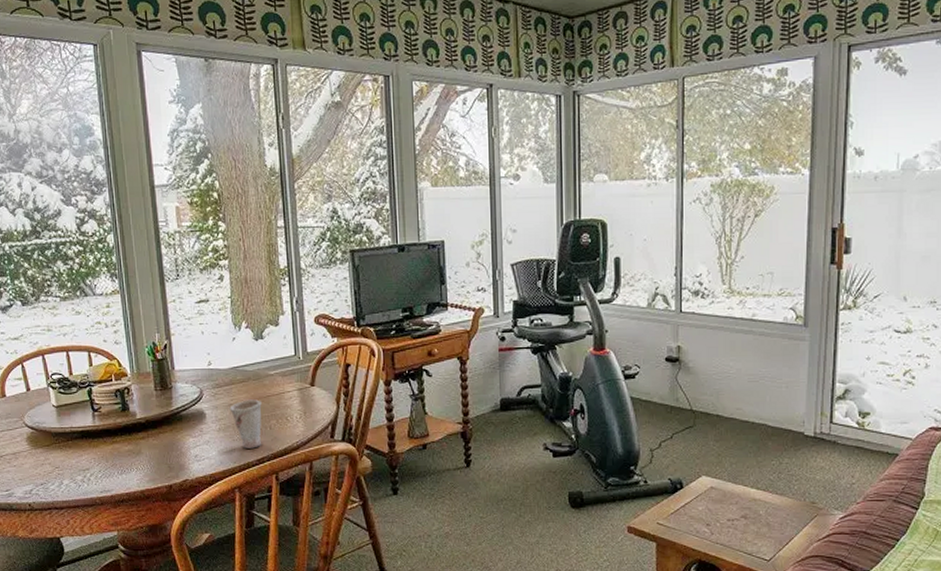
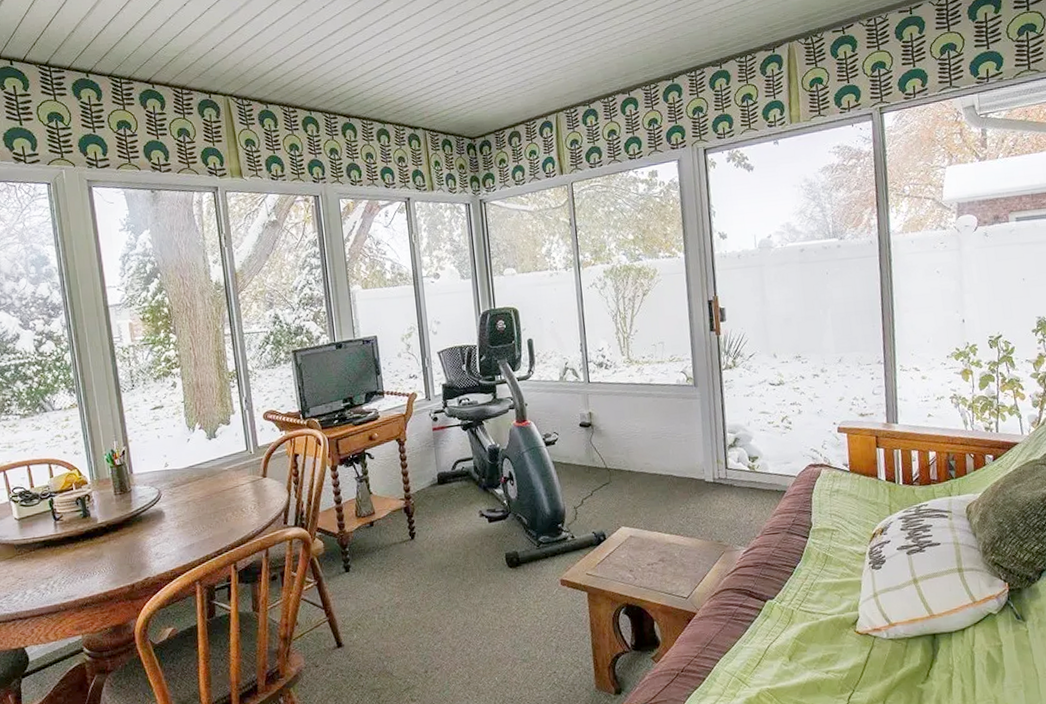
cup: present [229,399,262,449] -> none [187,495,219,542]

